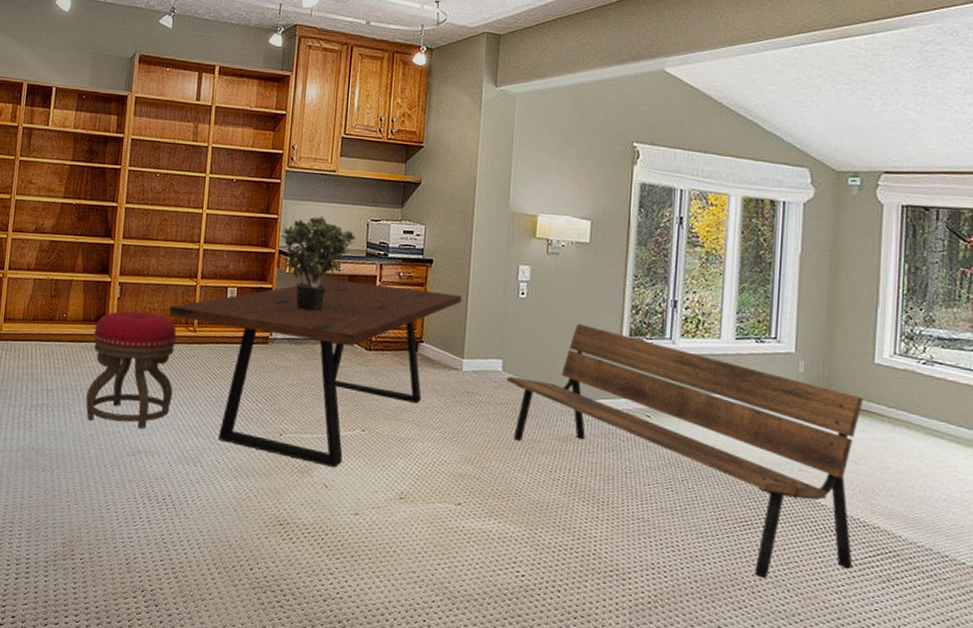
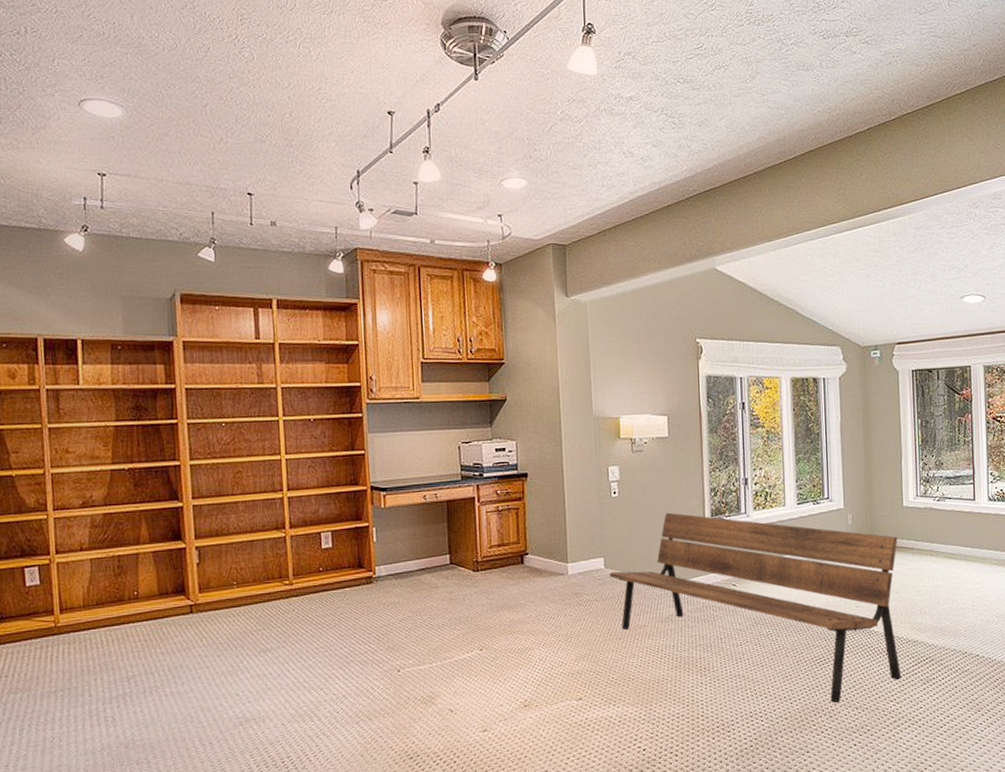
stool: present [86,311,177,429] -> none [174,573,276,700]
dining table: present [169,279,462,468] -> none [259,503,560,692]
potted plant: present [279,216,356,311] -> none [370,445,448,543]

